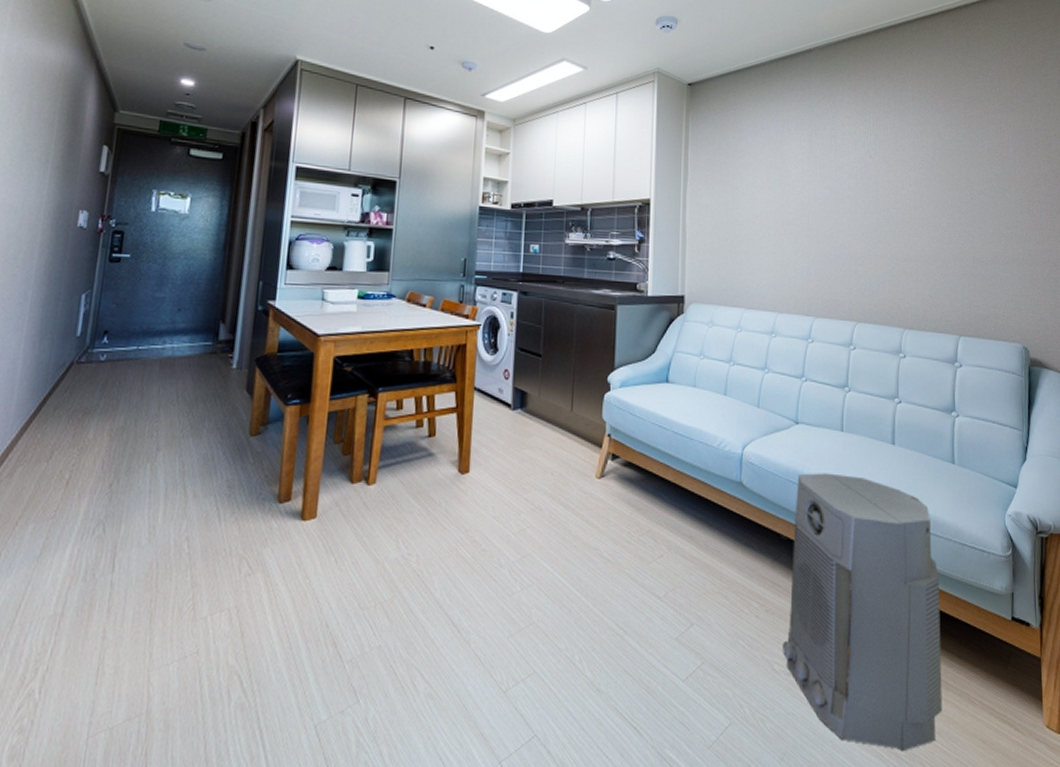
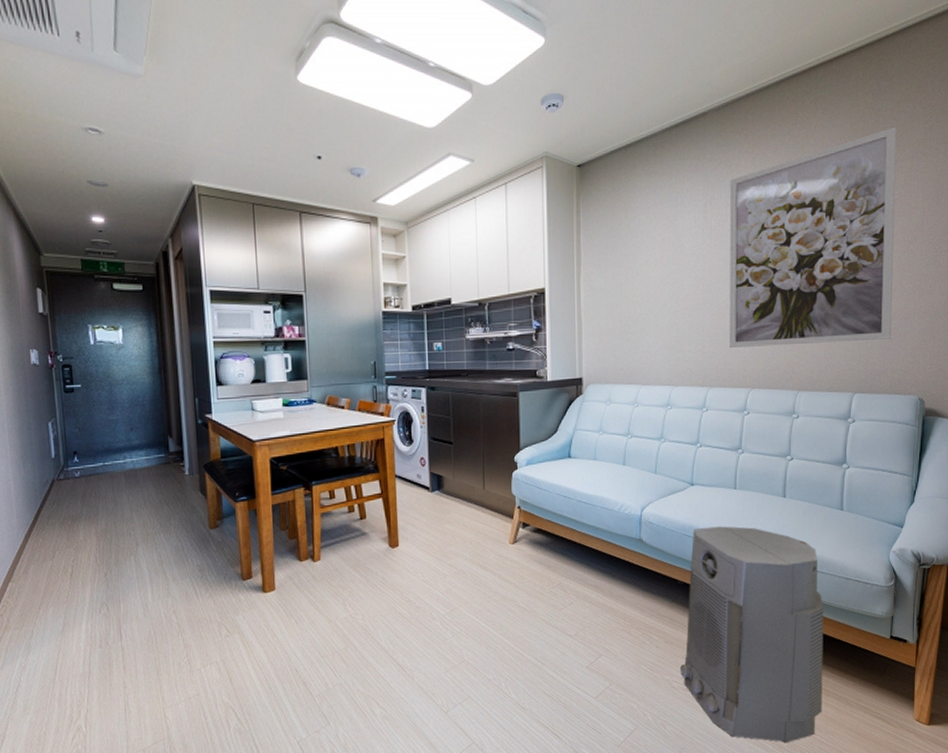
wall art: none [834,82,993,283] -> present [730,126,897,347]

